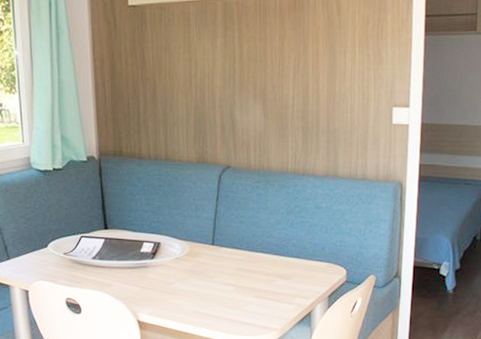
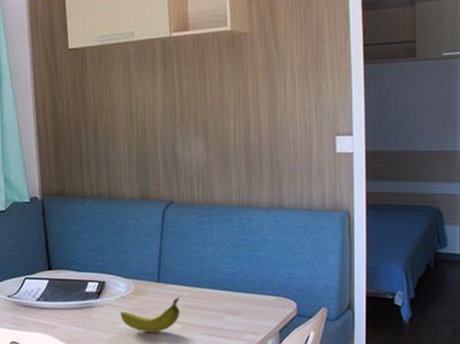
fruit: none [175,259,234,294] -> present [120,296,181,333]

